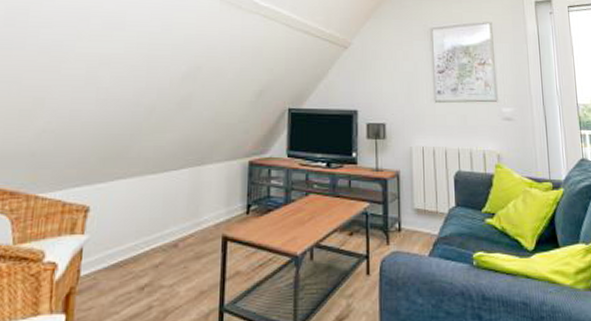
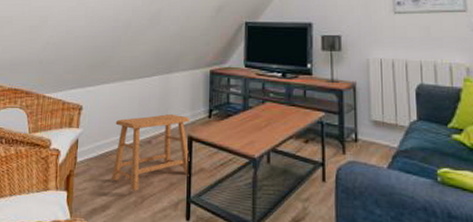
stool: none [126,212,226,305] -> present [112,114,191,191]

